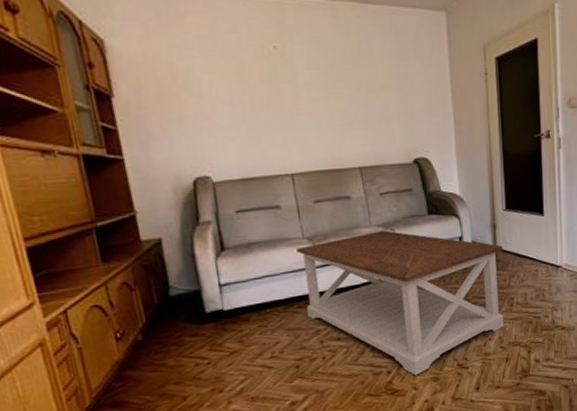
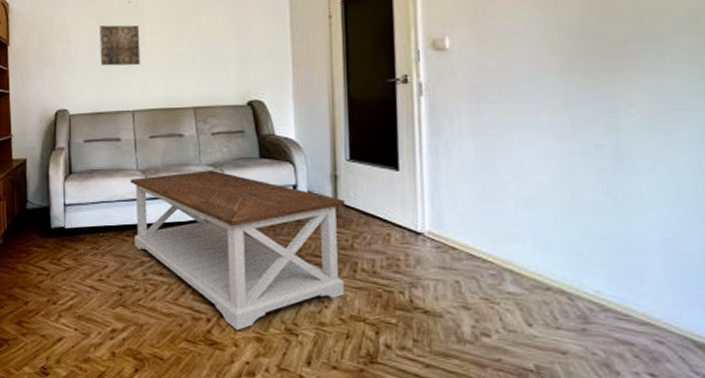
wall art: none [239,74,296,124] -> present [99,25,141,66]

